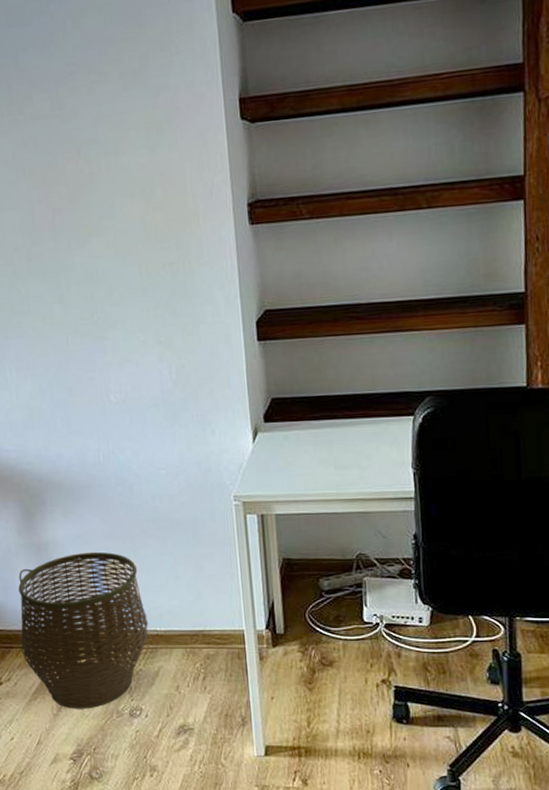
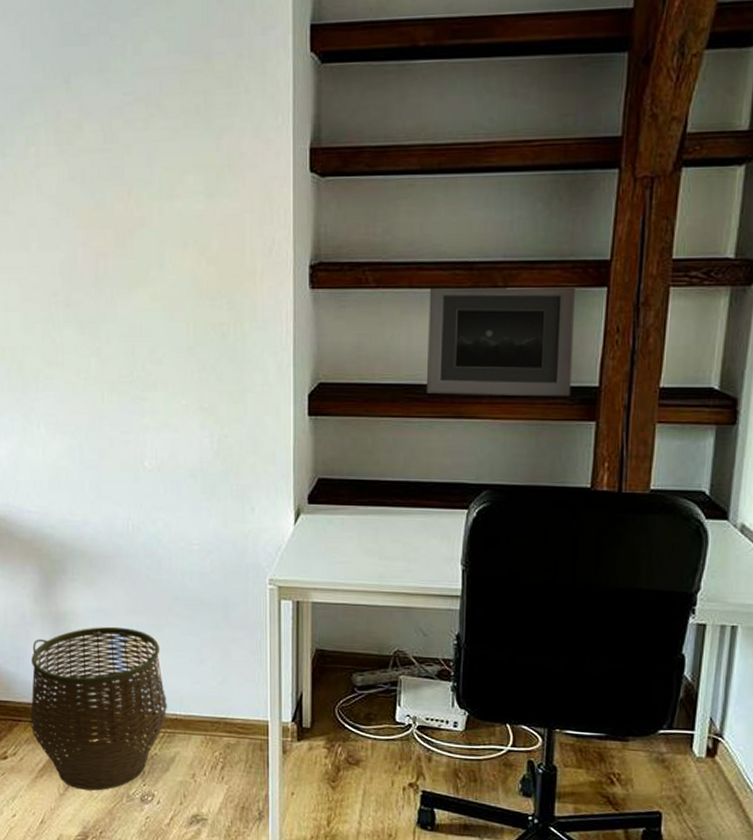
picture frame: none [359,204,499,312] -> present [426,288,575,398]

